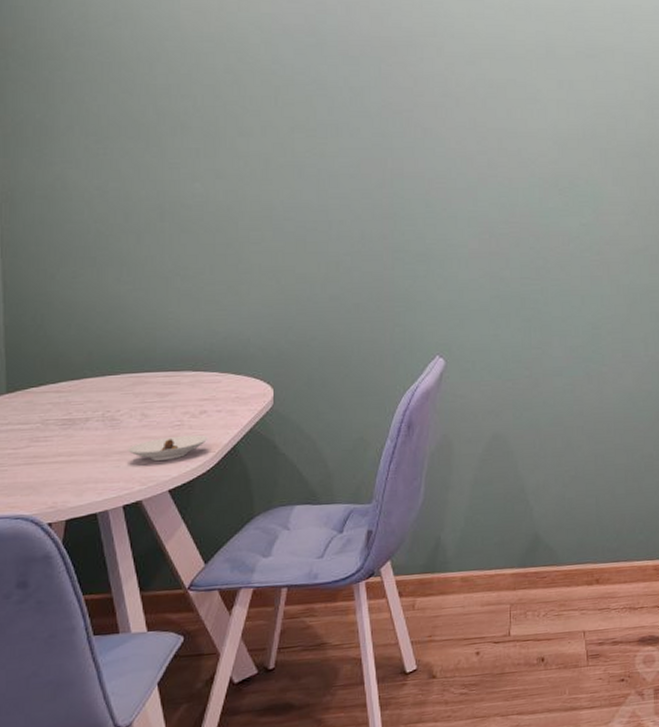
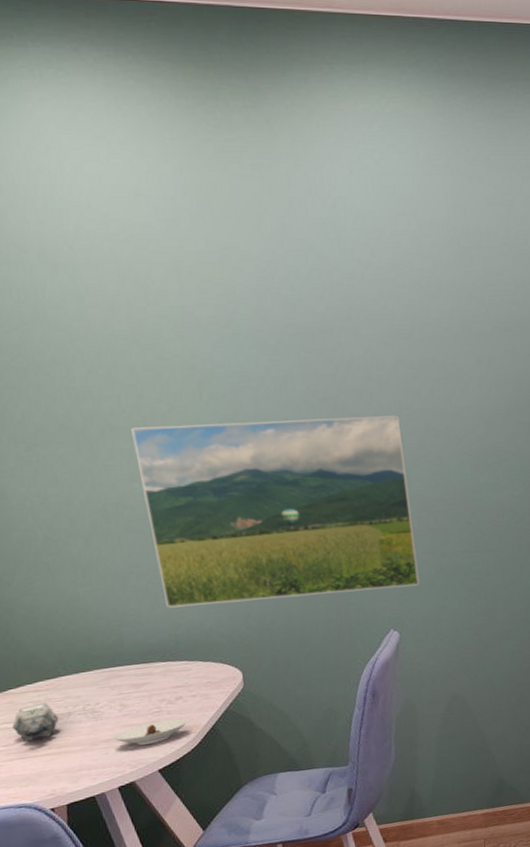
teapot: none [25,404,76,445] -> present [12,702,59,741]
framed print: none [202,128,474,314] -> present [131,415,420,608]

